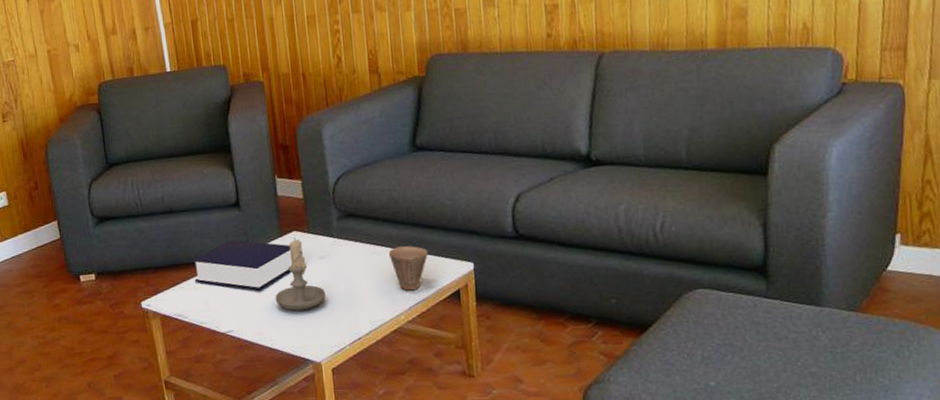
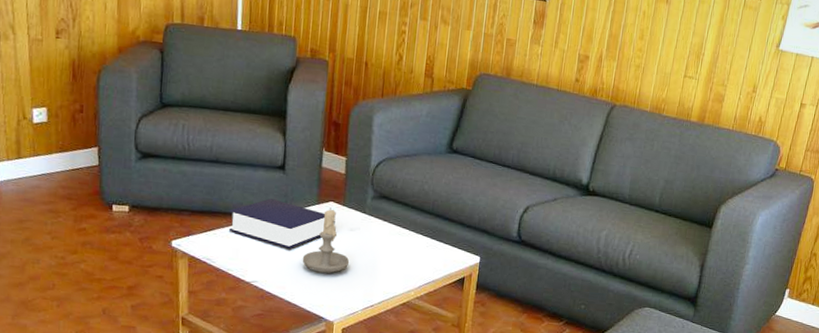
cup: present [388,246,429,291] -> none [410,232,445,272]

